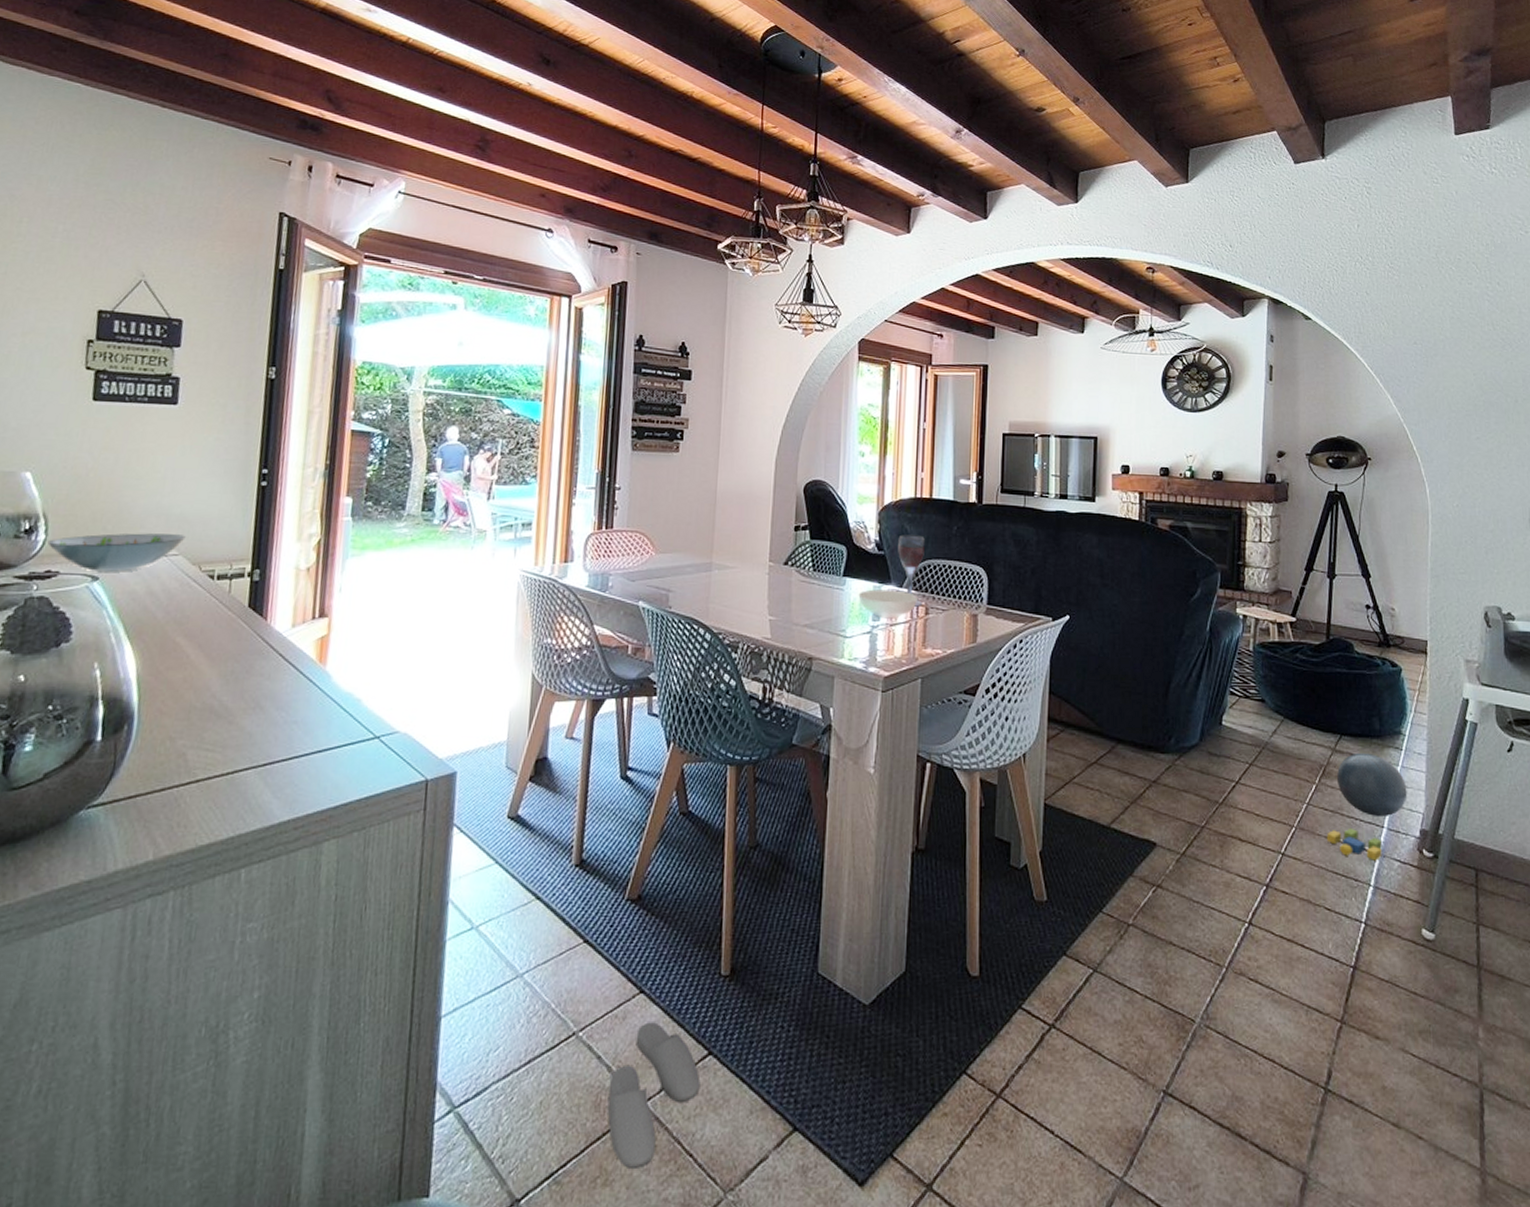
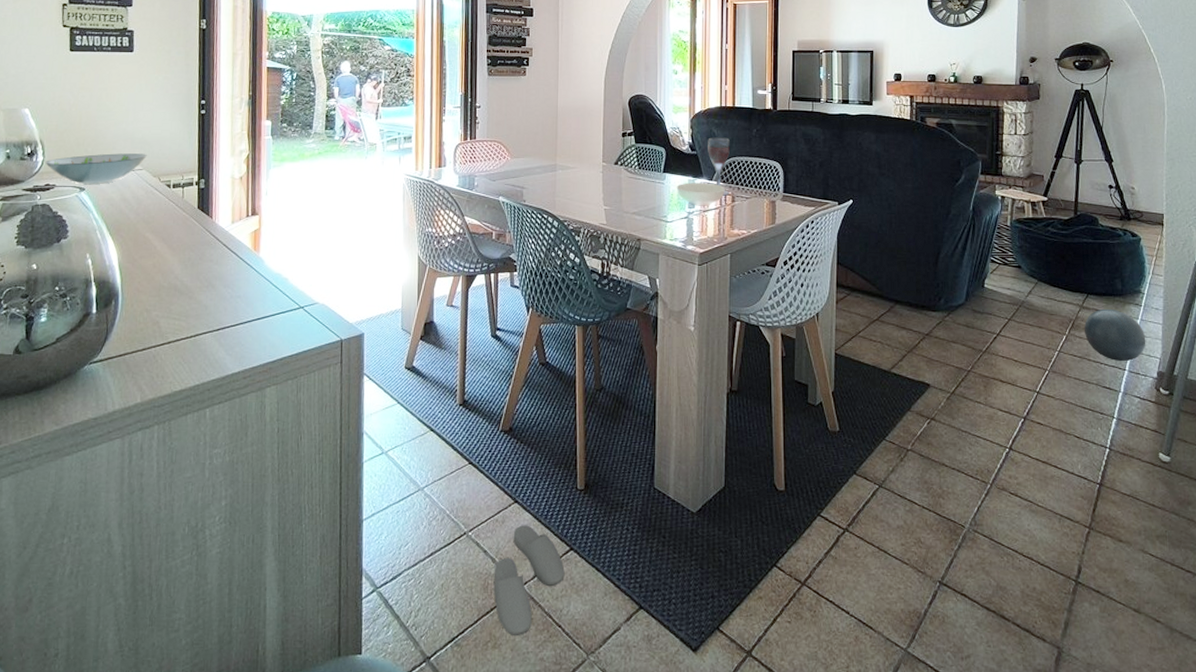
toy blocks: present [1326,827,1383,861] -> none [1075,370,1125,397]

